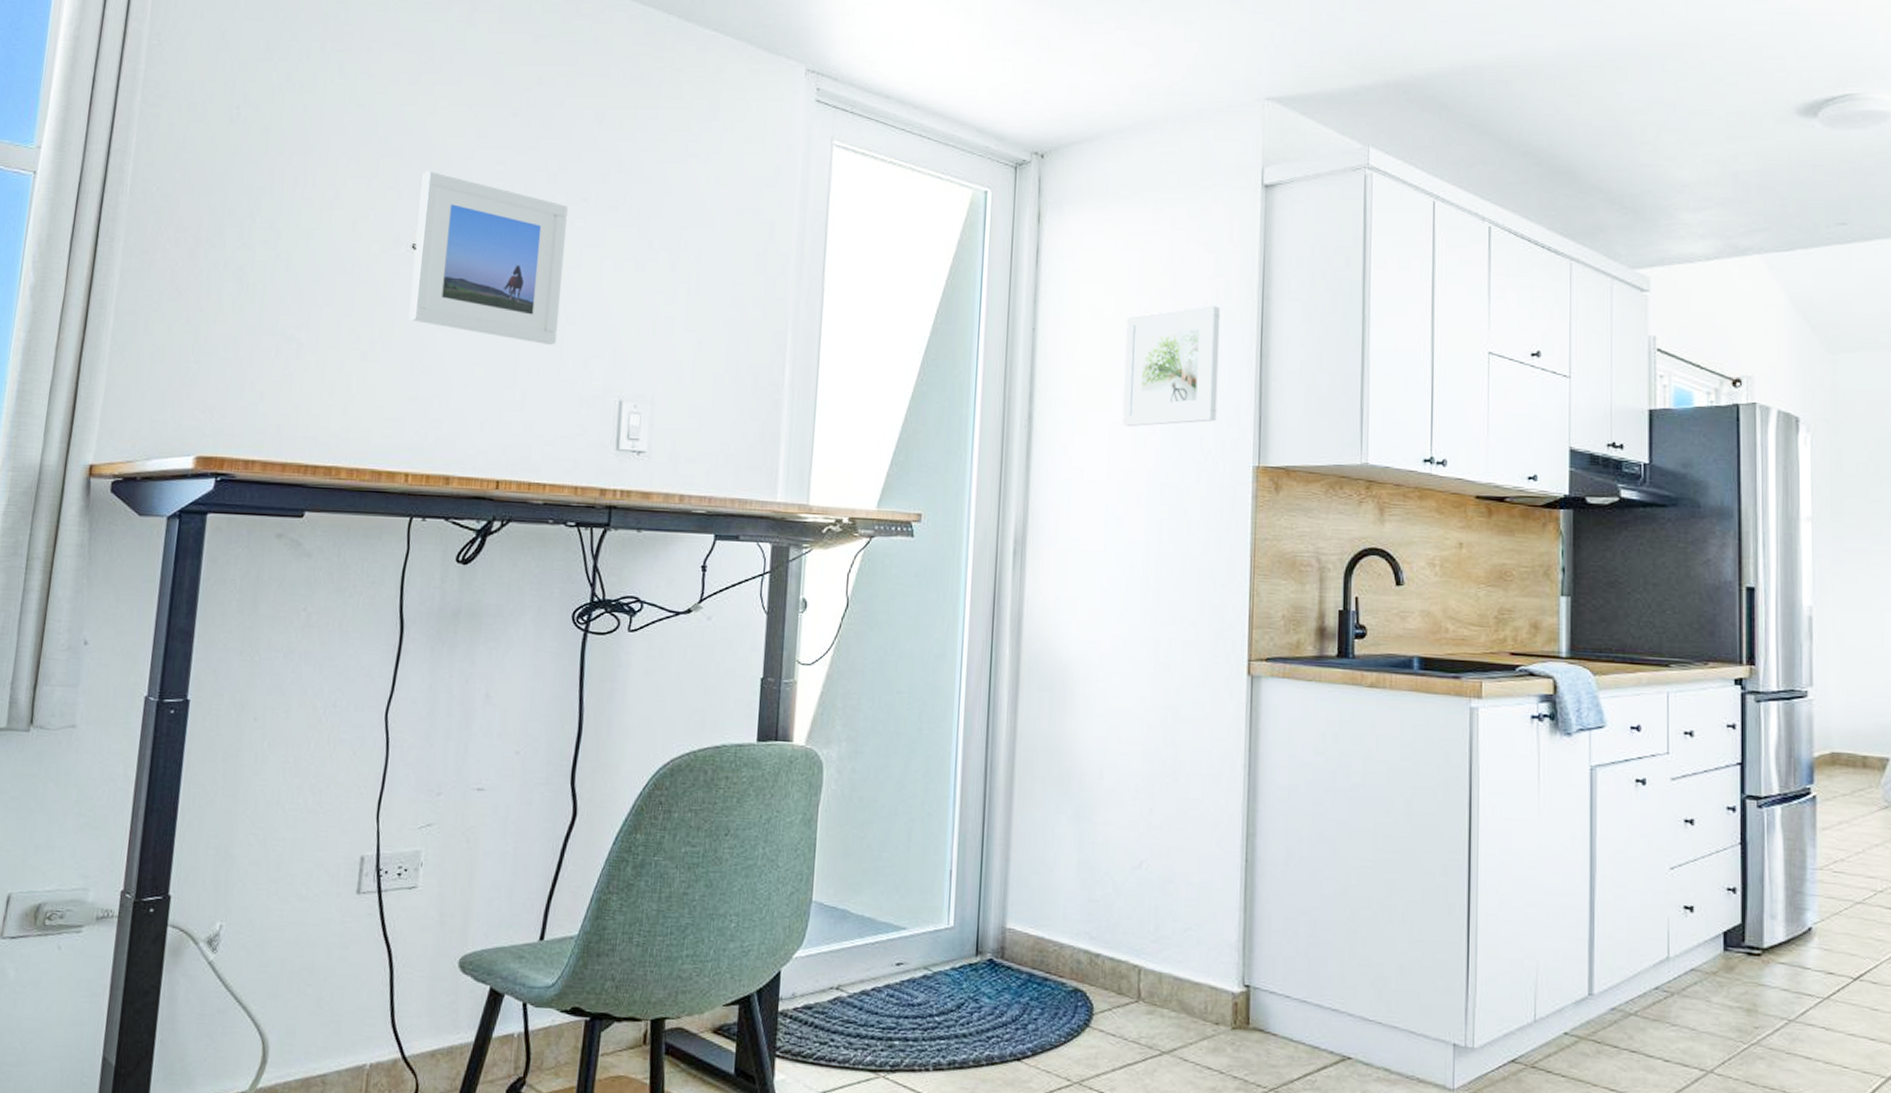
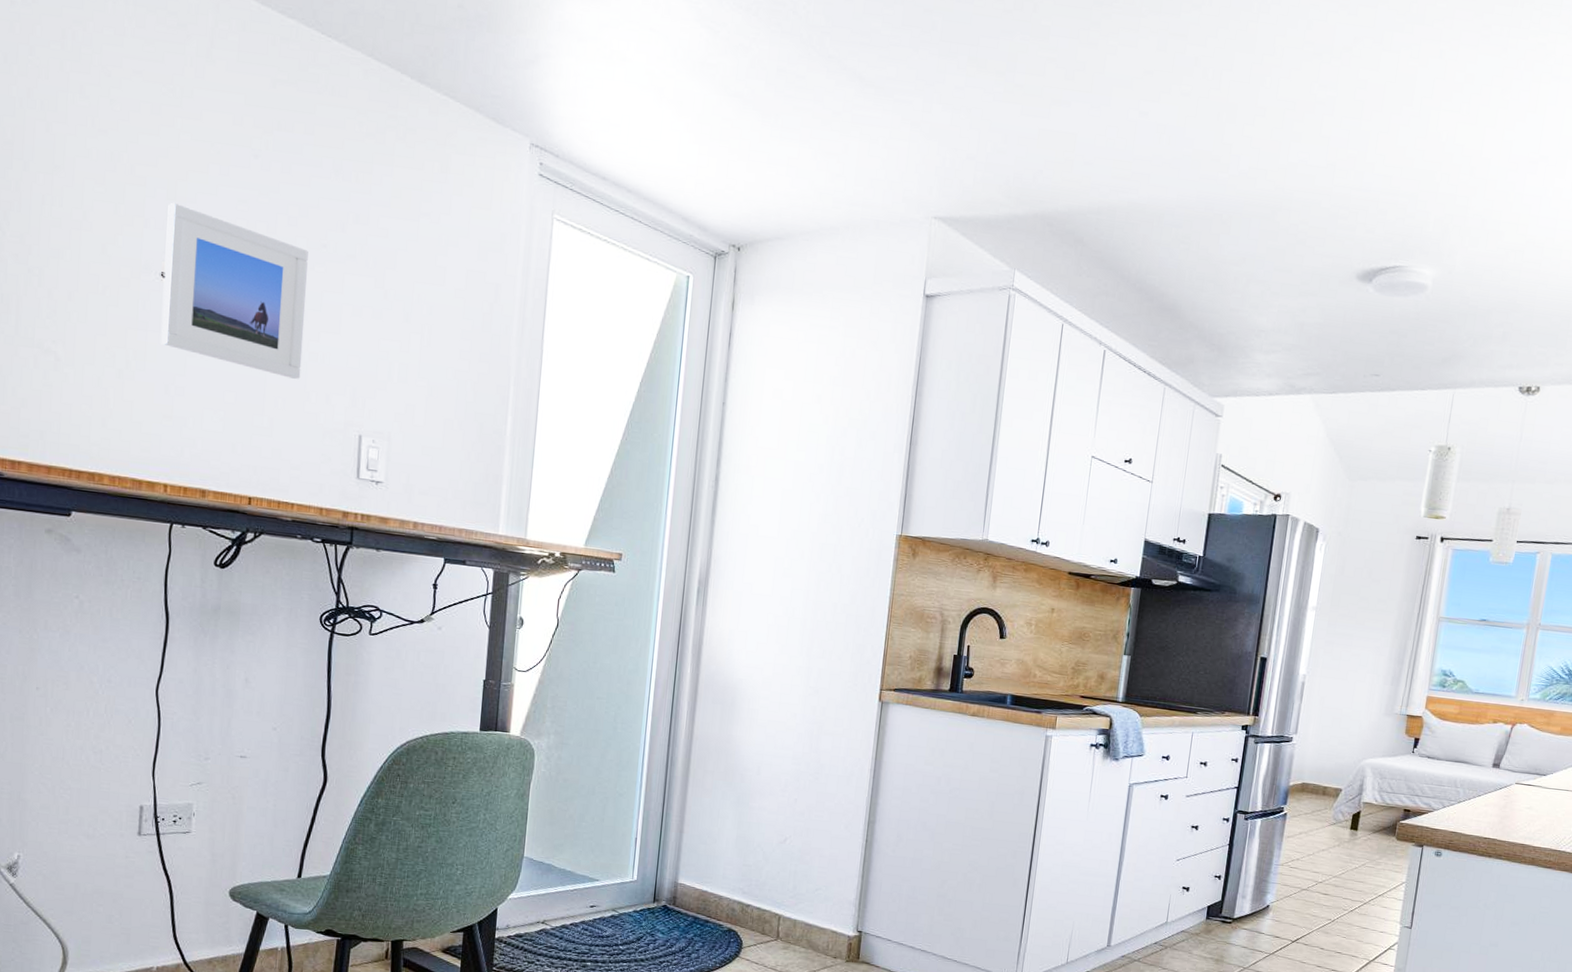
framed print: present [1122,306,1221,427] -> none [793,396,881,496]

